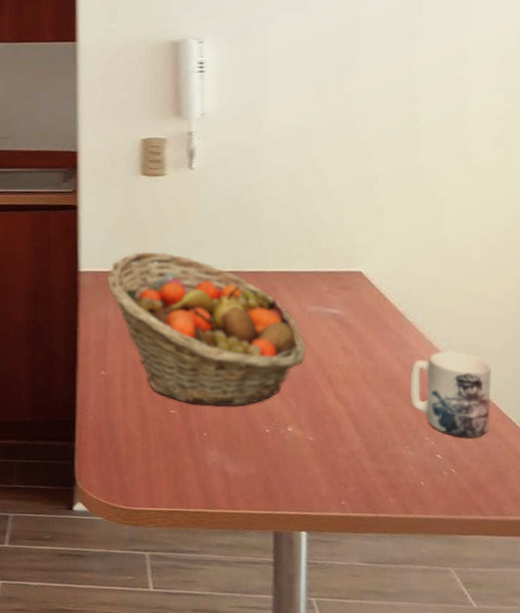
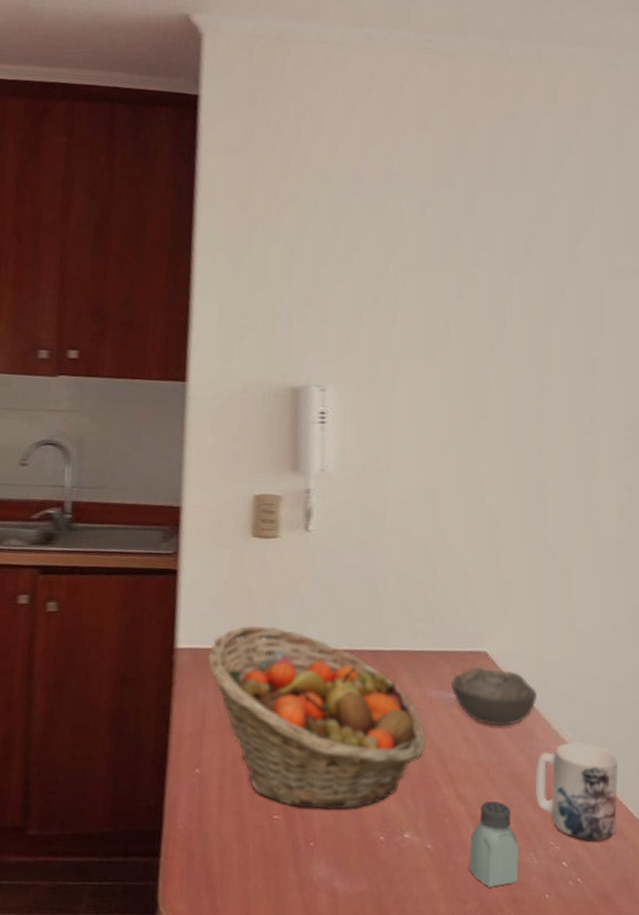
bowl: none [329,285,411,337] -> present [451,666,537,727]
saltshaker: none [349,401,395,475] -> present [469,801,519,887]

